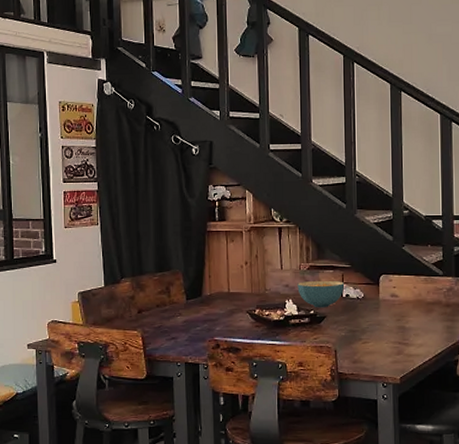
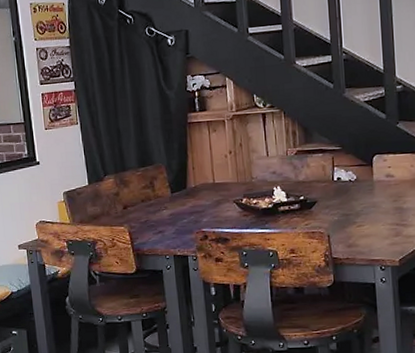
cereal bowl: present [297,280,344,308] -> none [285,164,335,194]

